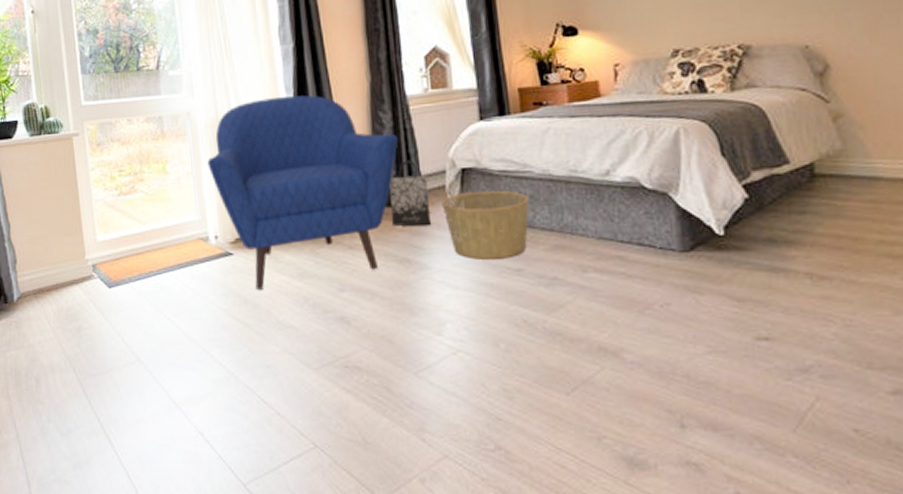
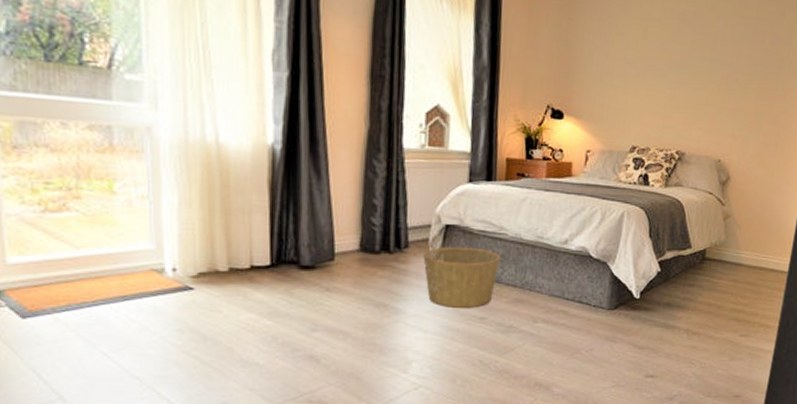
armchair: present [207,95,399,290] -> none [170,126,390,327]
shopping bag: present [389,160,431,226] -> none [374,211,413,275]

